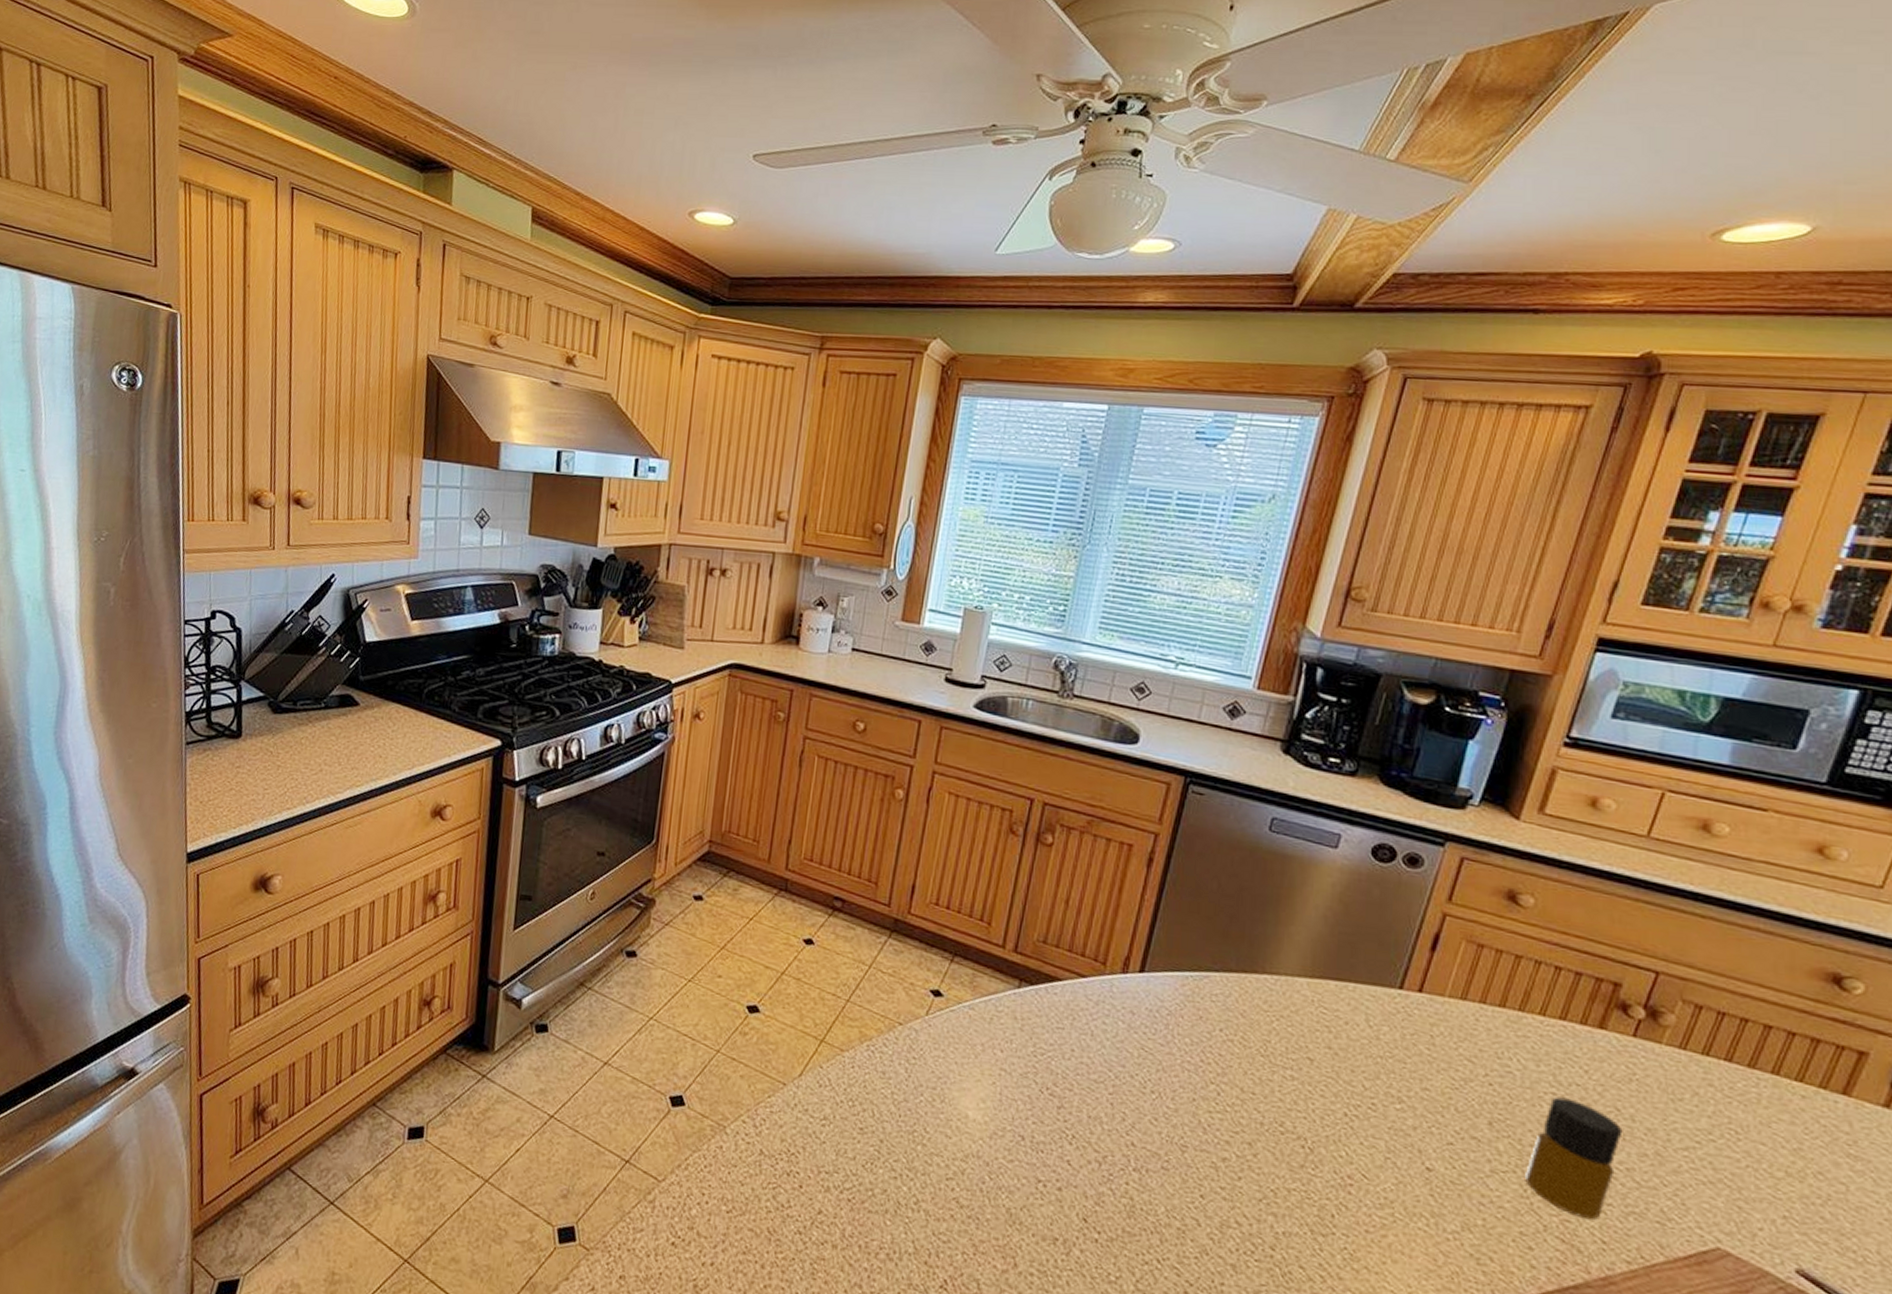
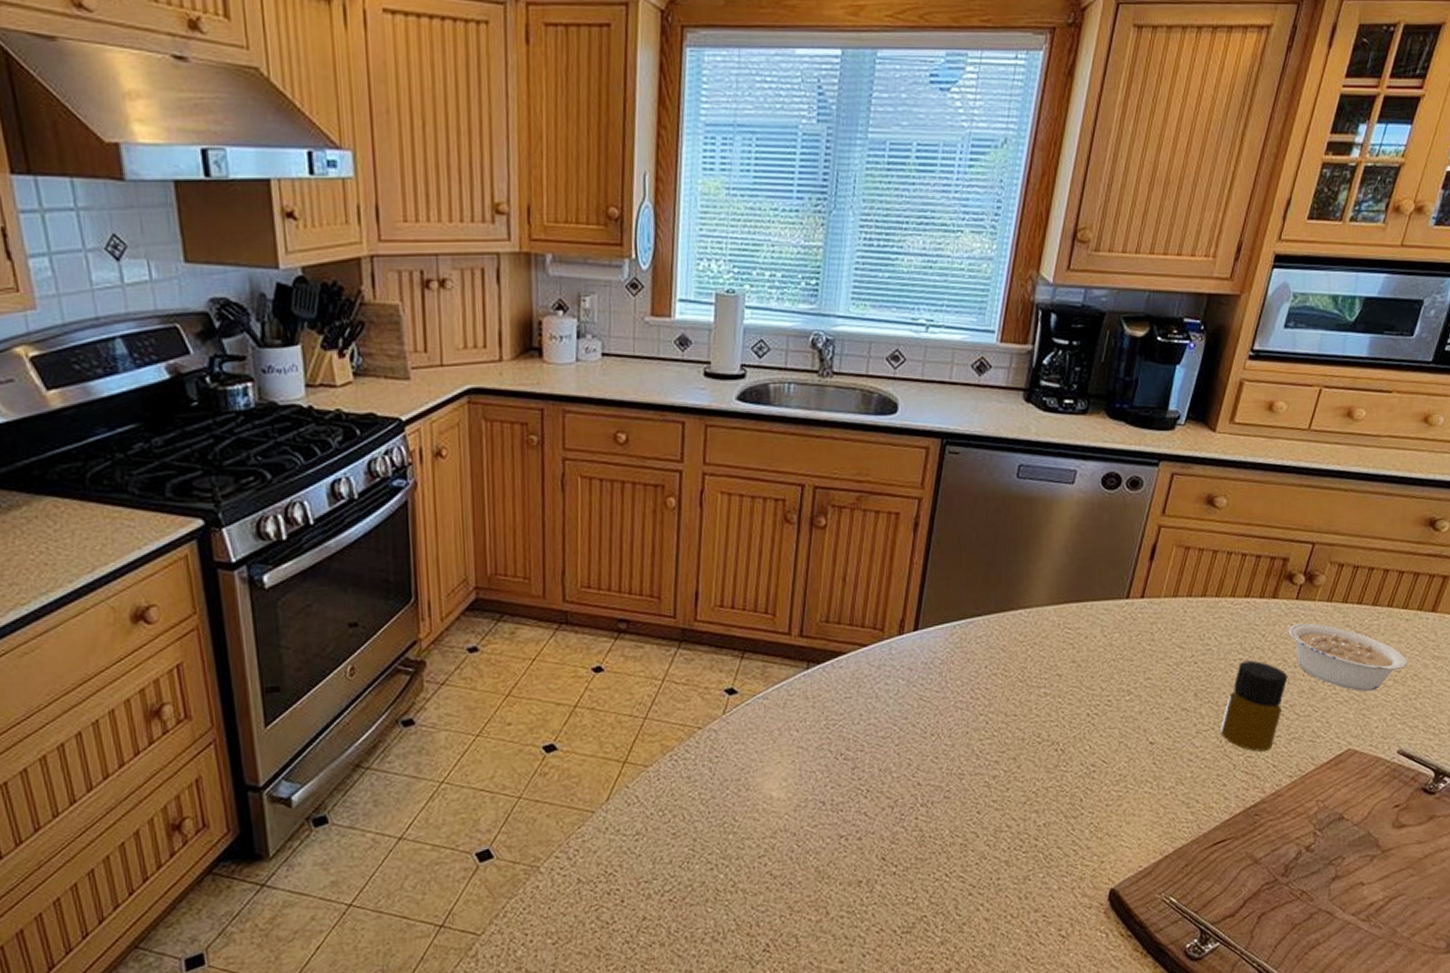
legume: none [1622,1067,1806,1179] -> present [1288,623,1407,692]

